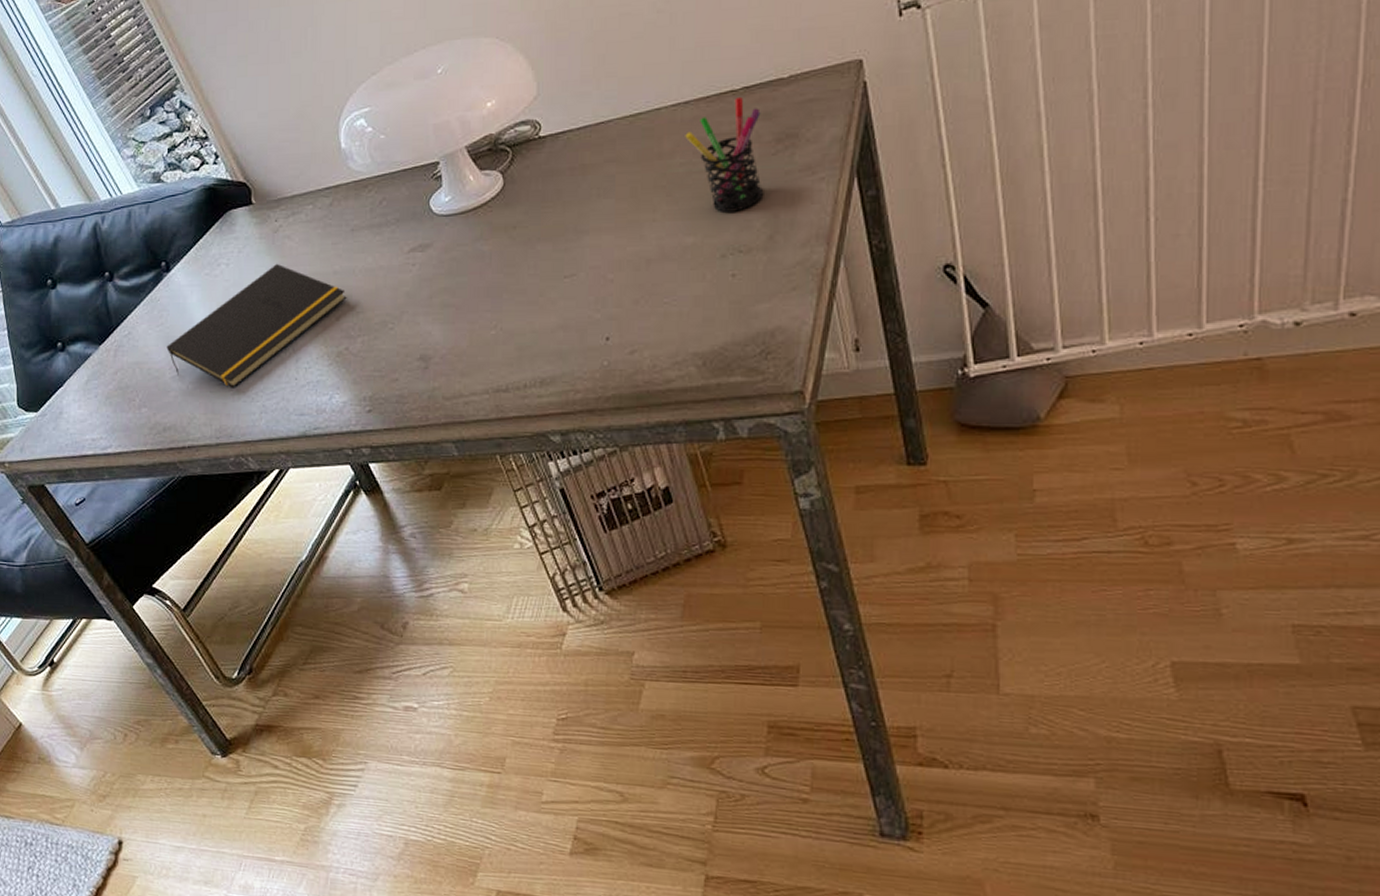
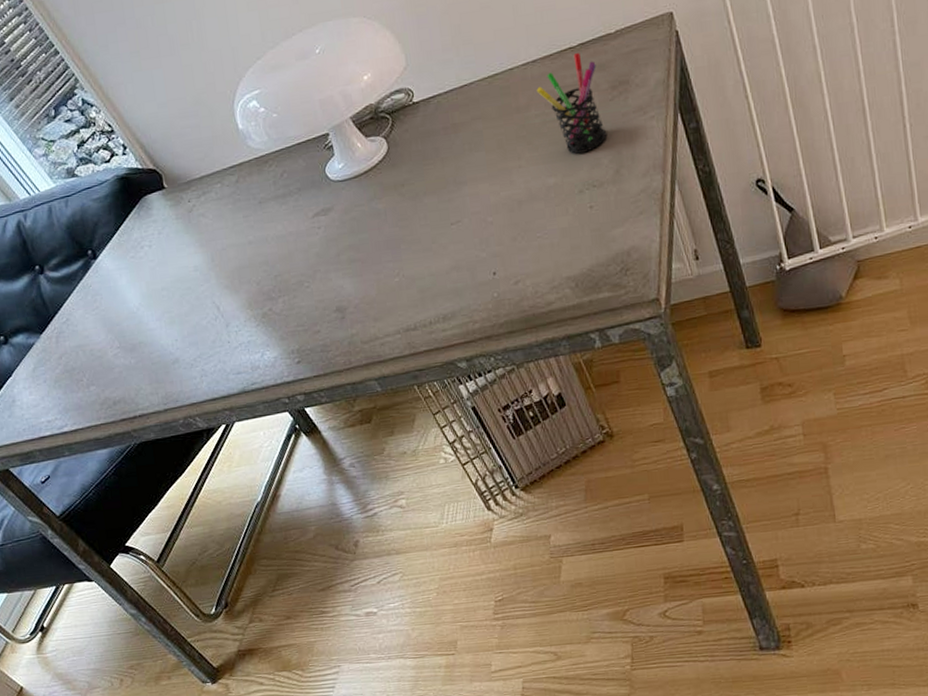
notepad: present [166,263,347,388] -> none [104,240,264,358]

